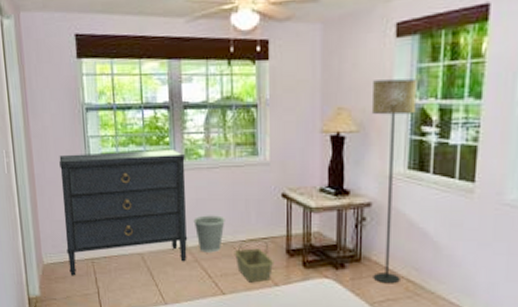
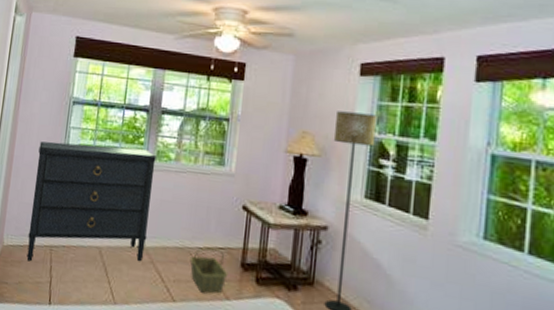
wastebasket: present [193,215,225,253] -> none [155,217,186,257]

